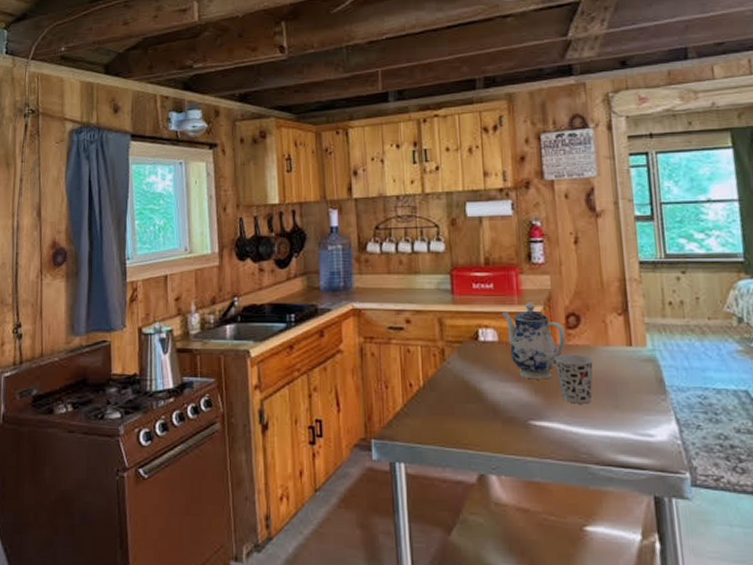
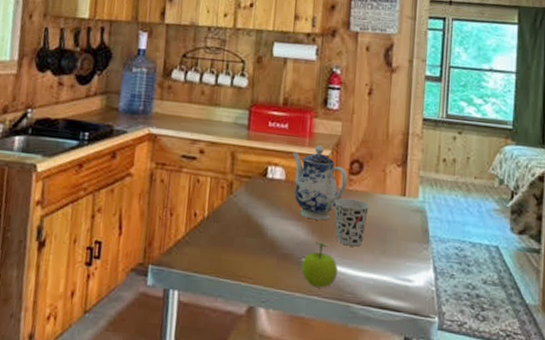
fruit: none [529,402,569,450] -> present [302,241,338,288]

